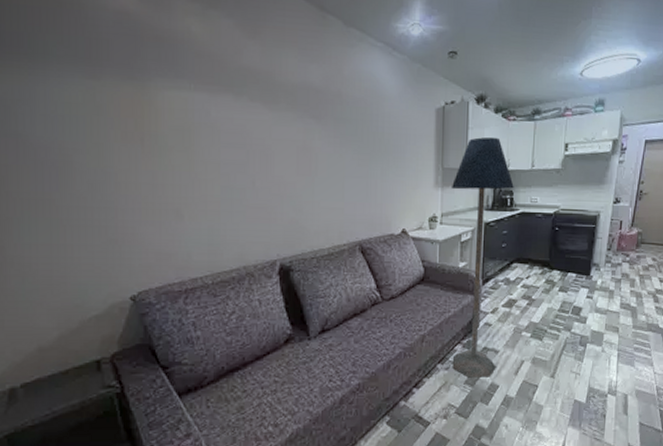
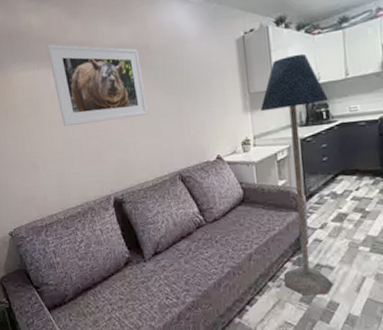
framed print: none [211,62,332,174] -> present [47,44,148,126]

